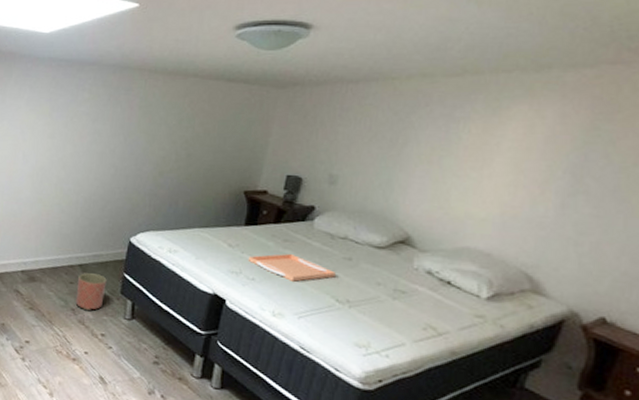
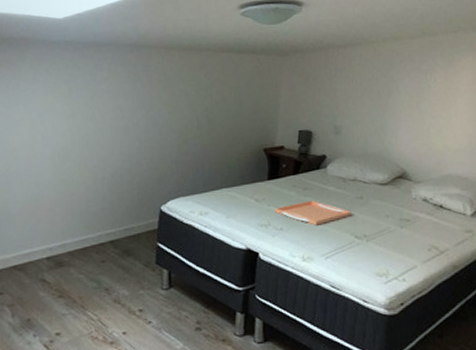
planter: present [75,273,107,311] -> none [109,248,140,288]

